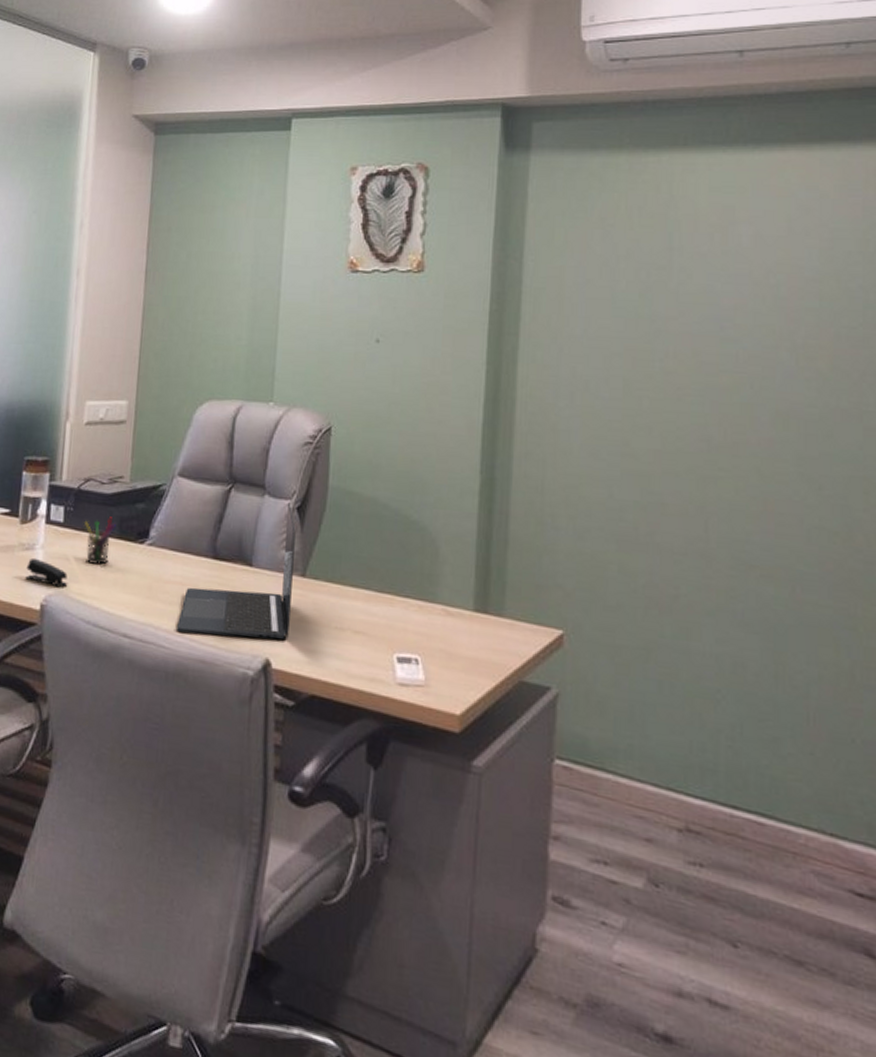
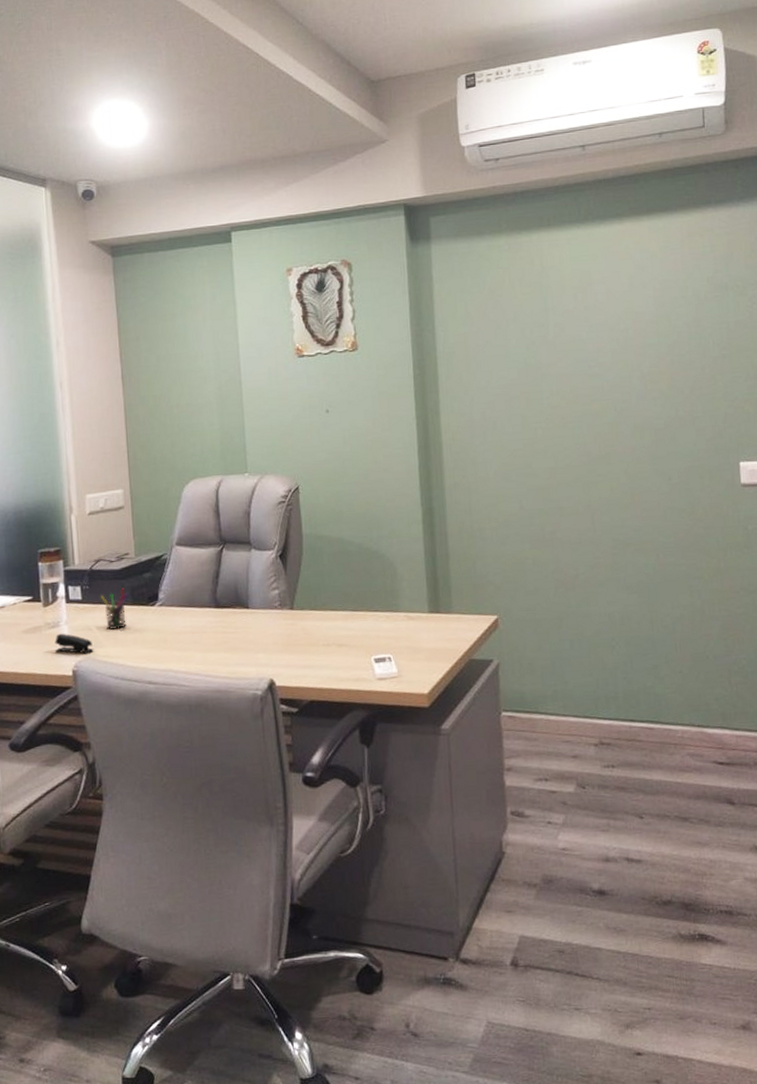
laptop: present [177,502,296,640] -> none [193,552,286,672]

